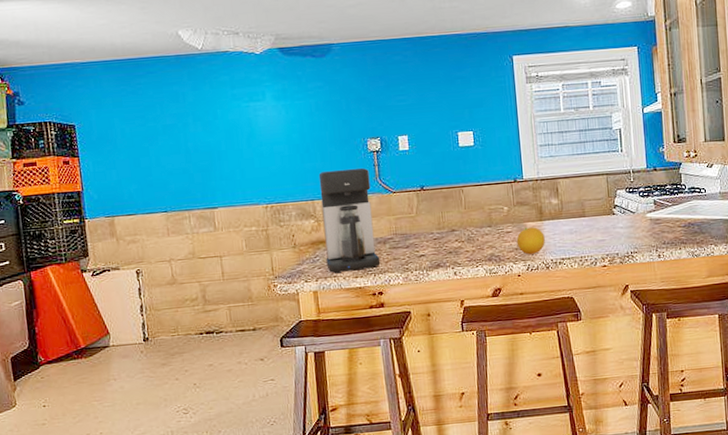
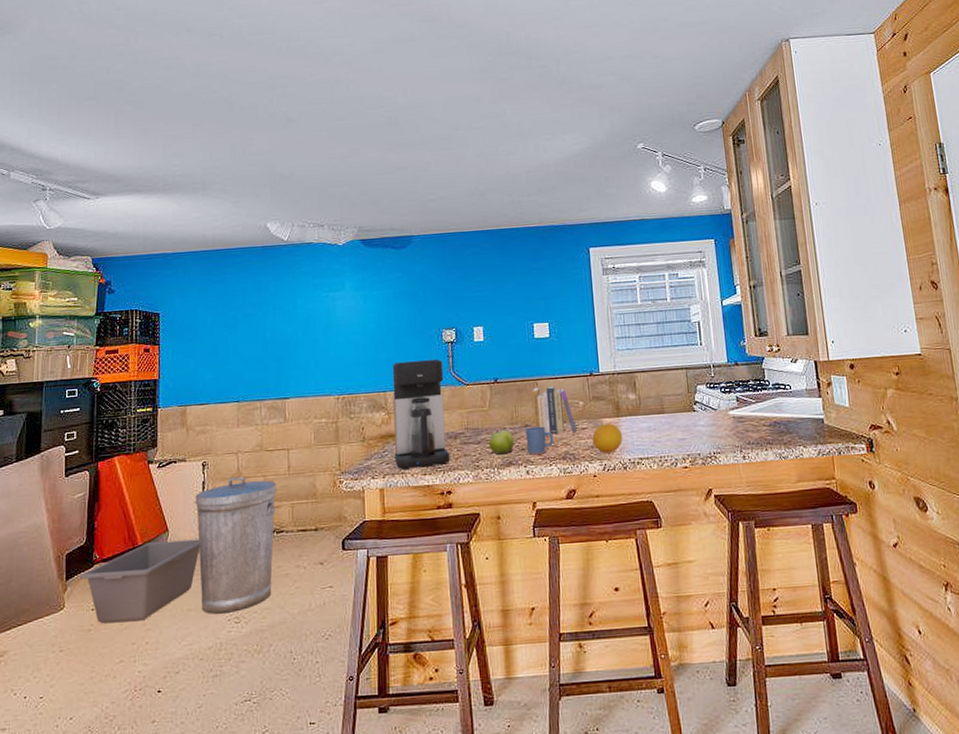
storage bin: none [27,340,143,418] -> present [80,539,200,624]
trash can: none [132,283,216,407] -> present [195,477,278,614]
fruit: none [417,234,442,258] -> present [488,429,515,455]
mug: none [452,230,479,258] -> present [525,426,553,455]
books: none [457,192,502,238] -> present [532,386,577,435]

